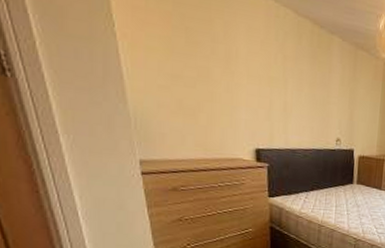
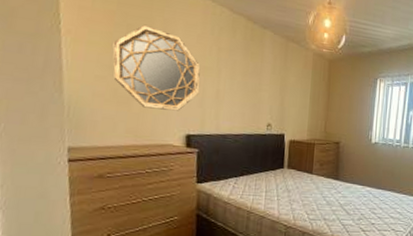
home mirror: none [173,29,267,125] -> present [113,25,201,111]

